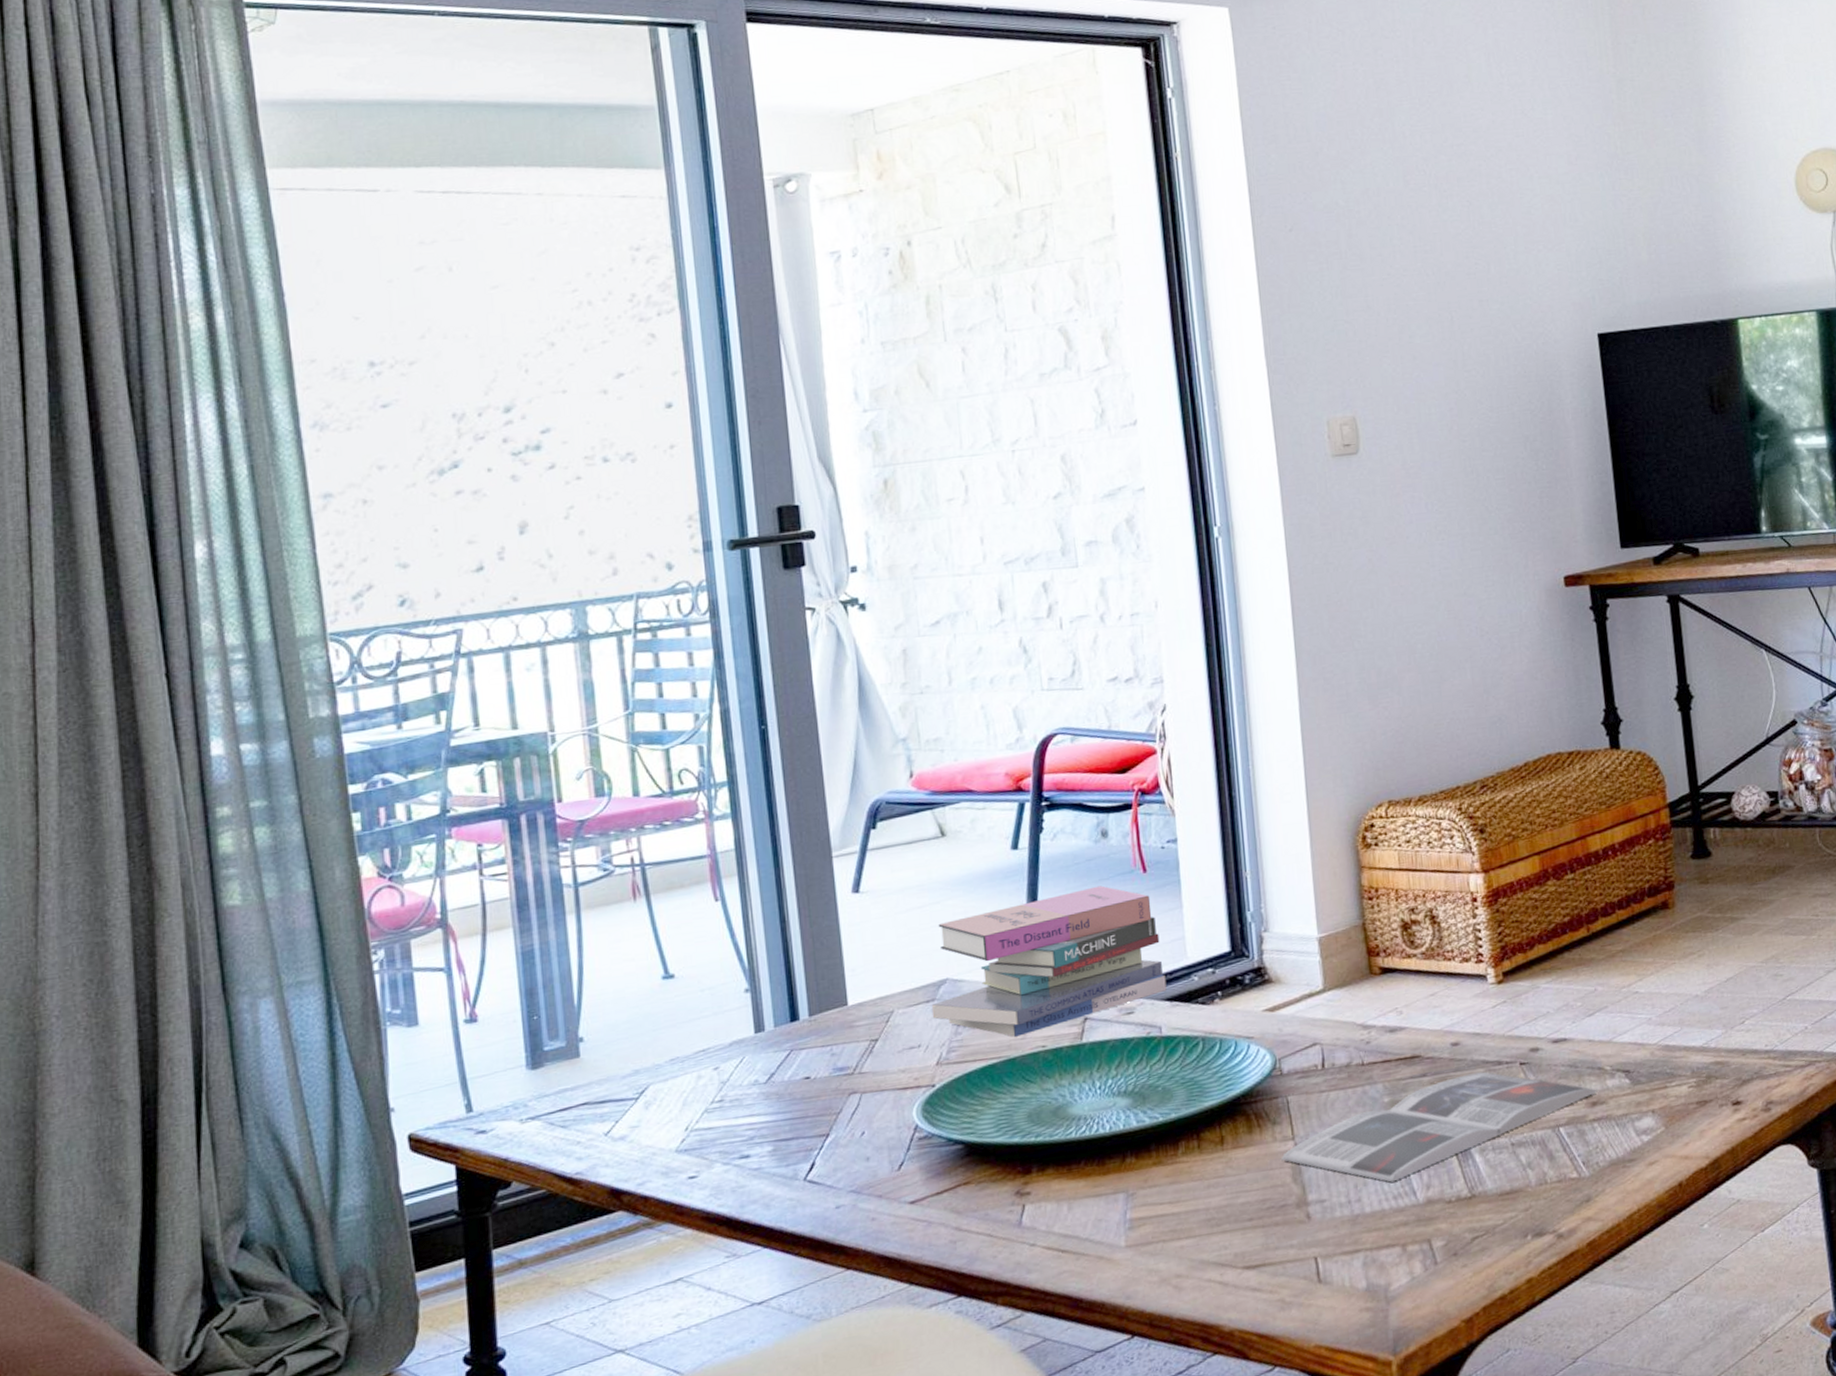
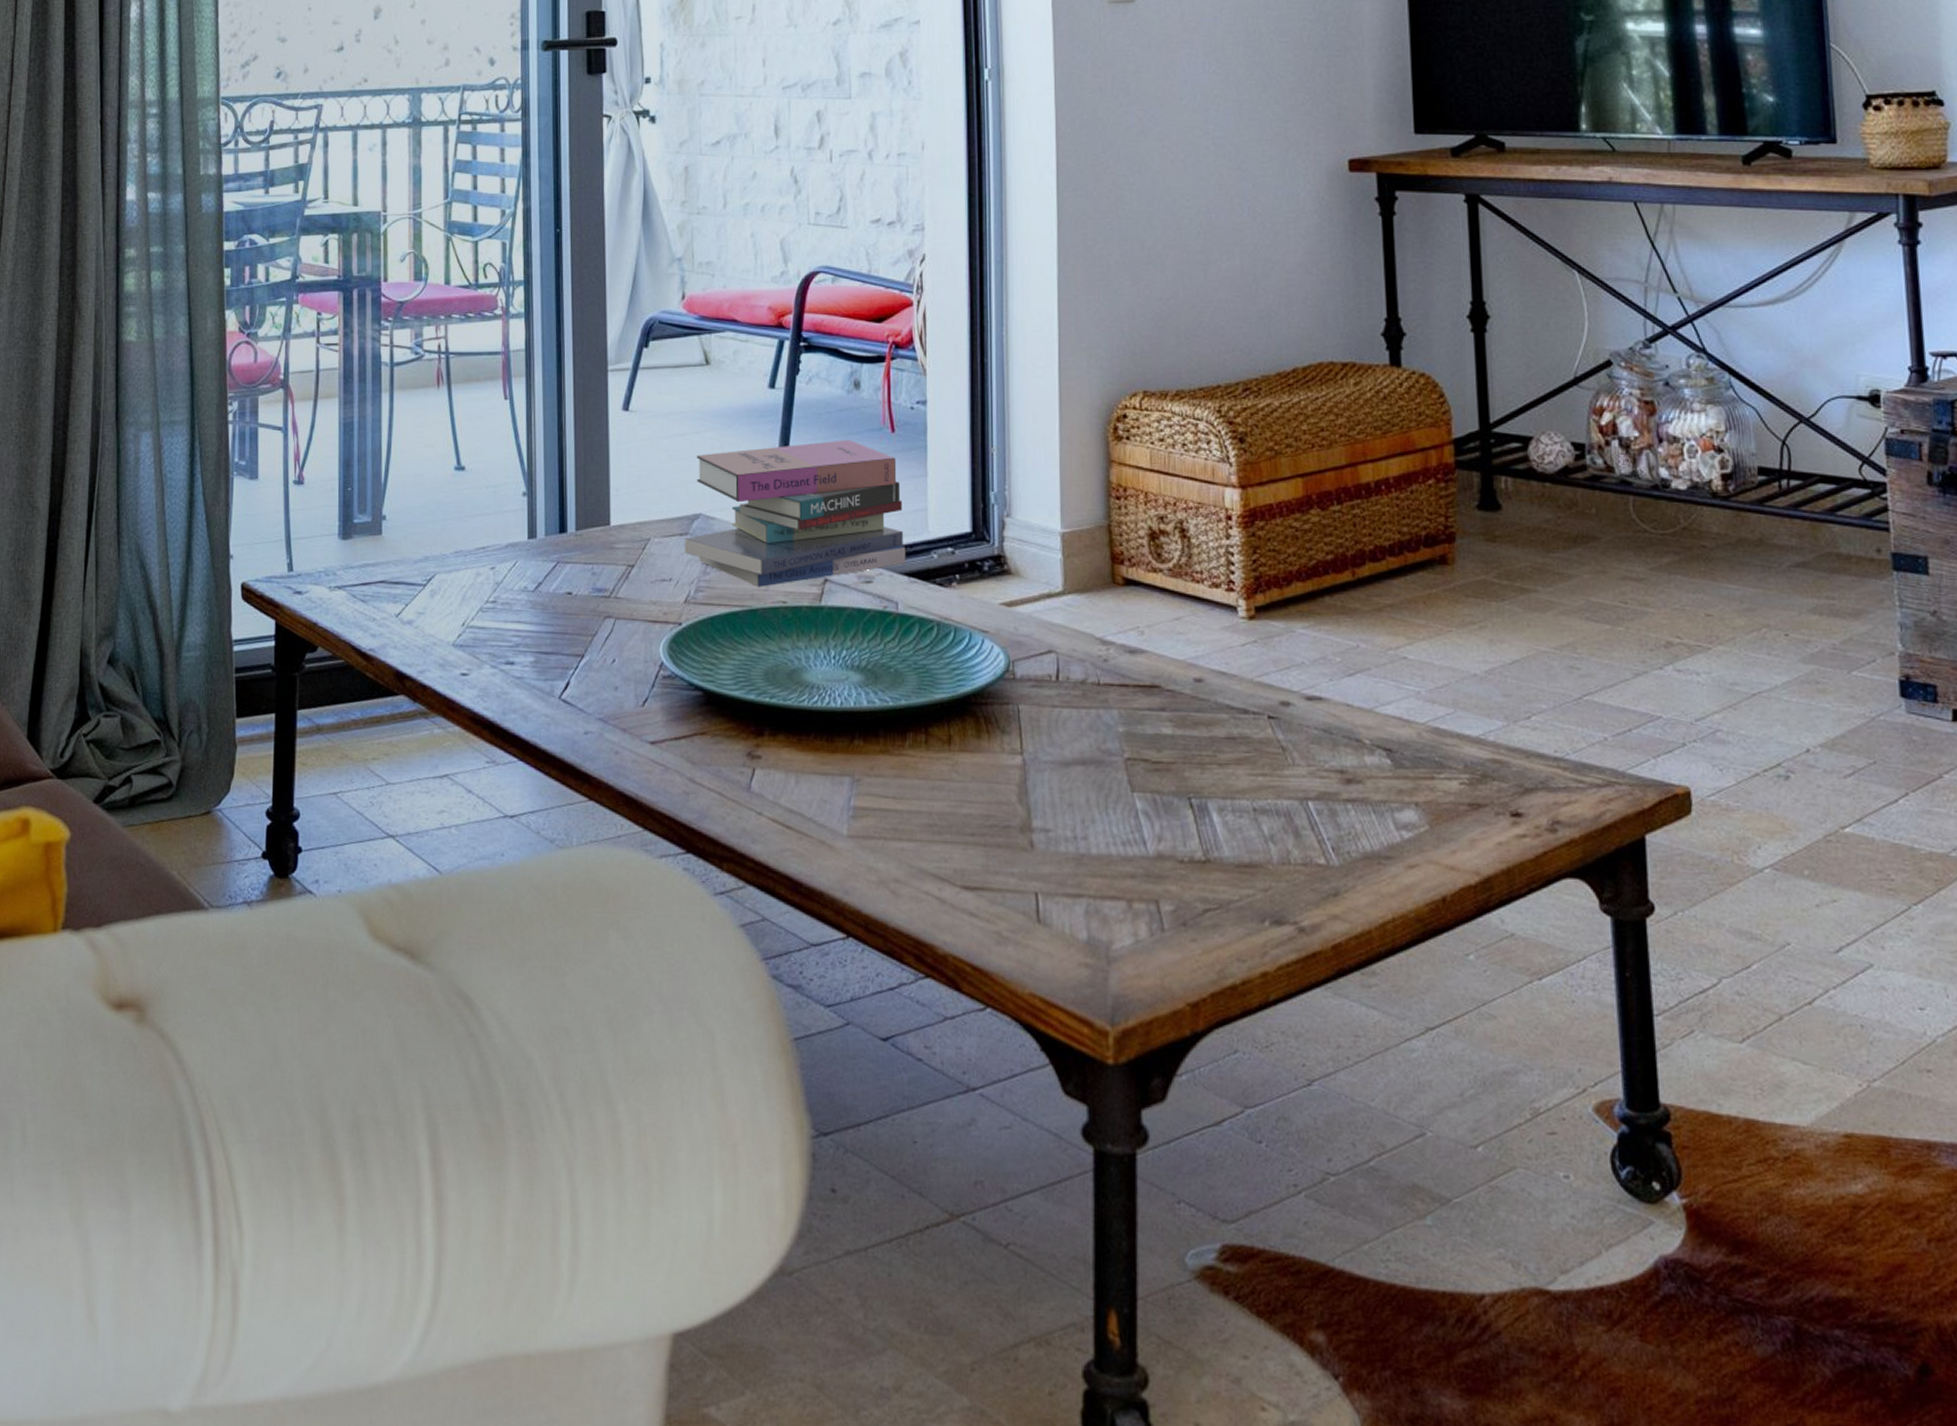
magazine: present [1280,1071,1598,1182] -> none [1007,717,1354,825]

